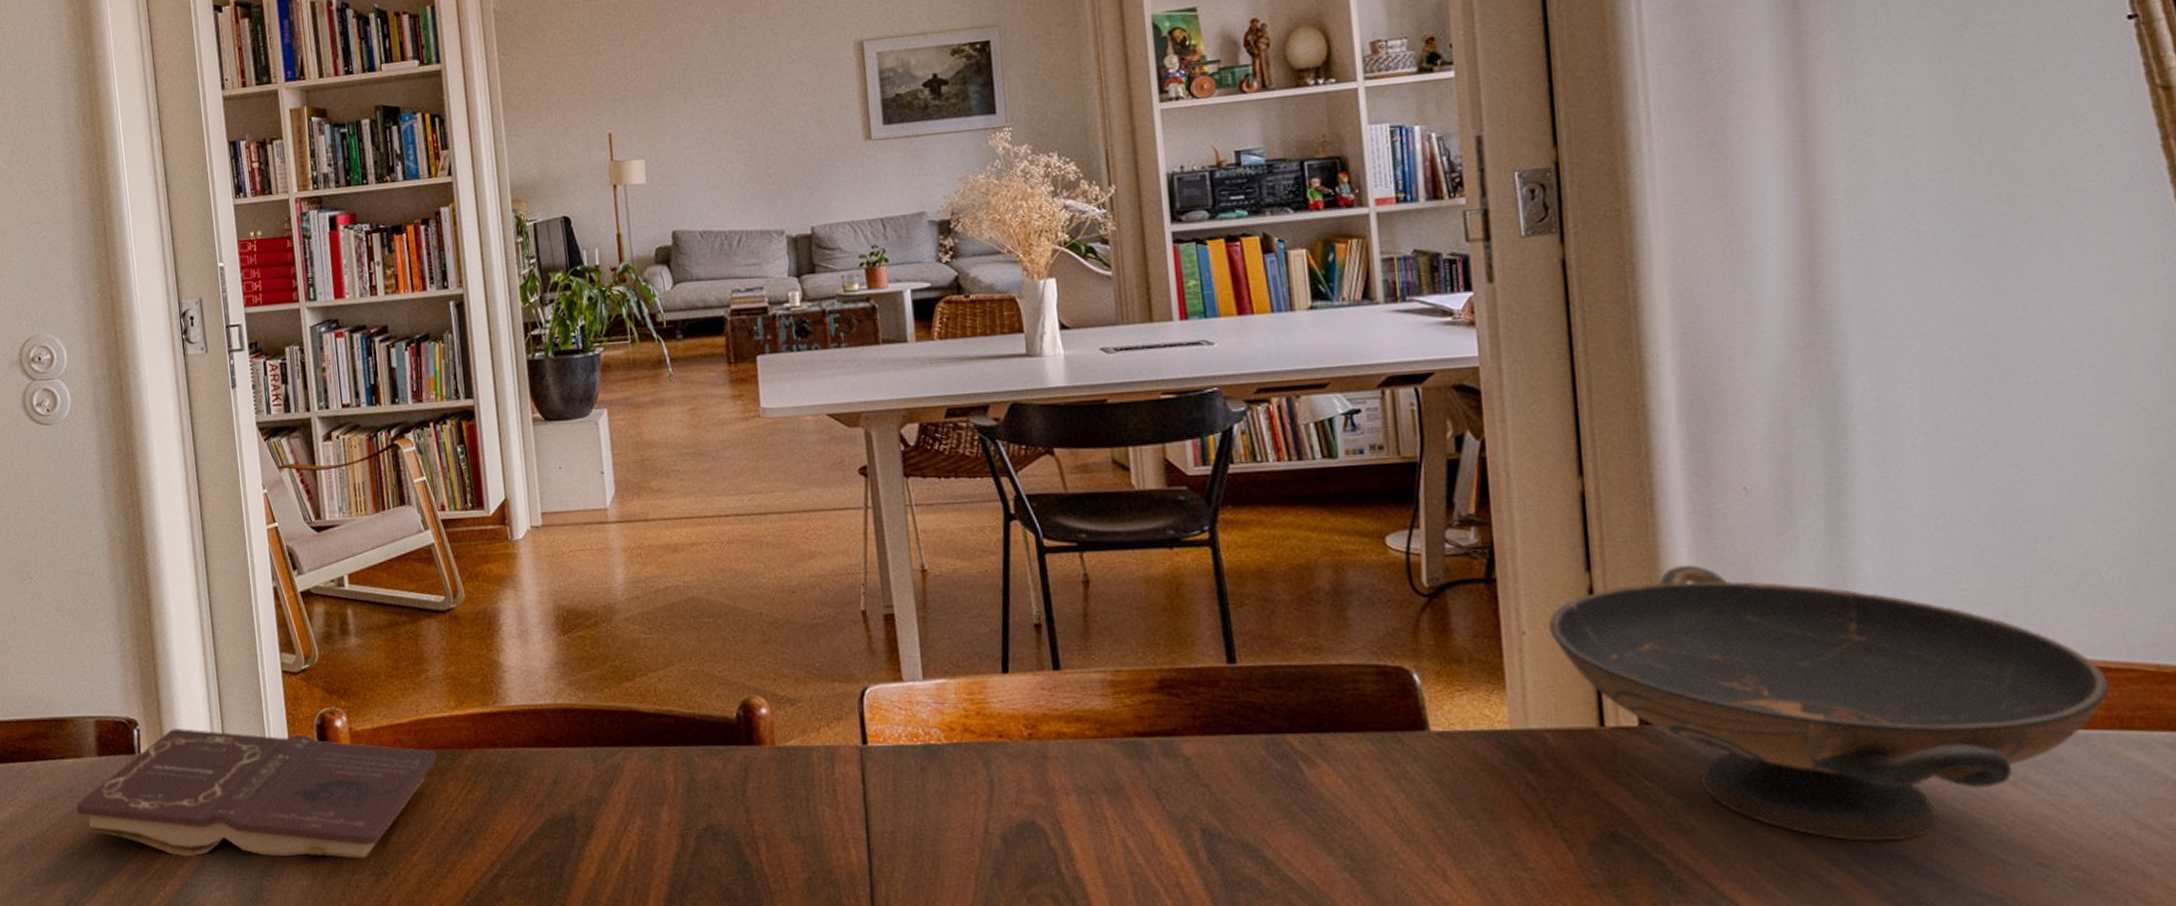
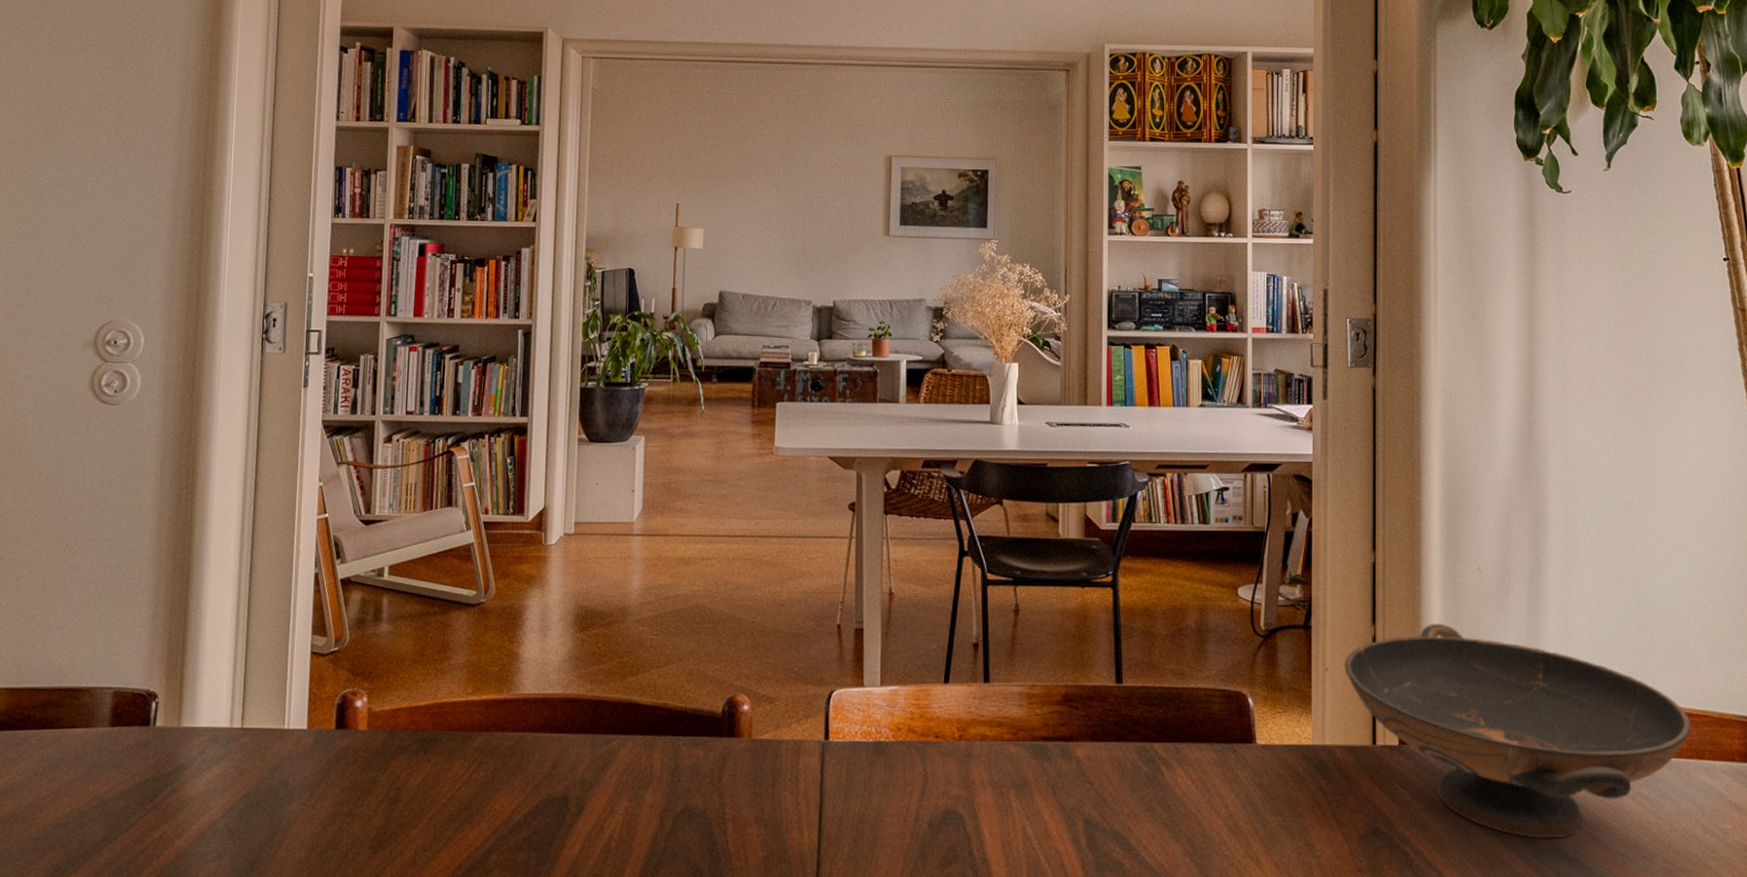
book: present [76,729,438,859] -> none [78,703,449,833]

